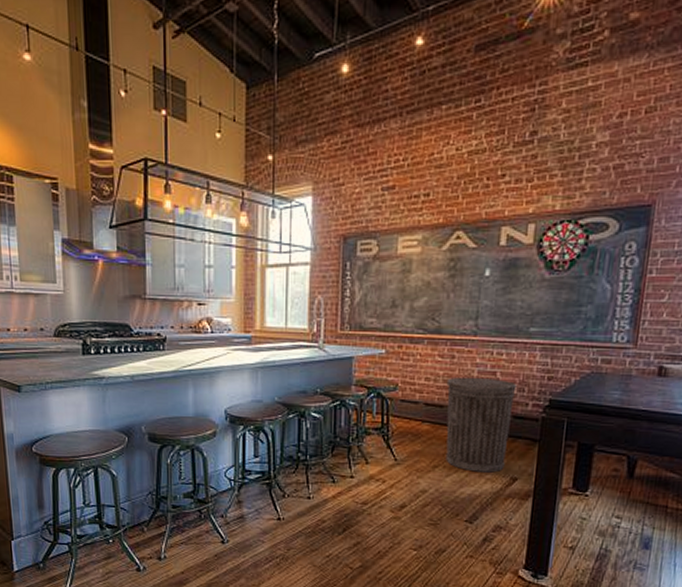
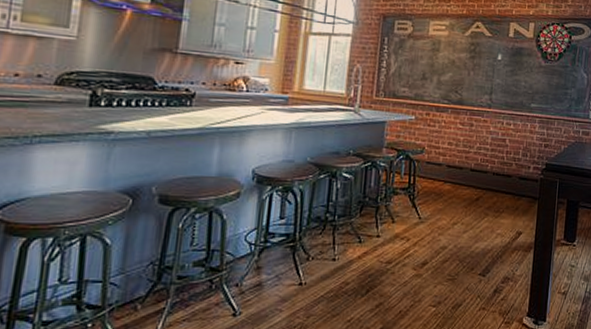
trash can: present [446,376,517,473] -> none [464,142,522,228]

